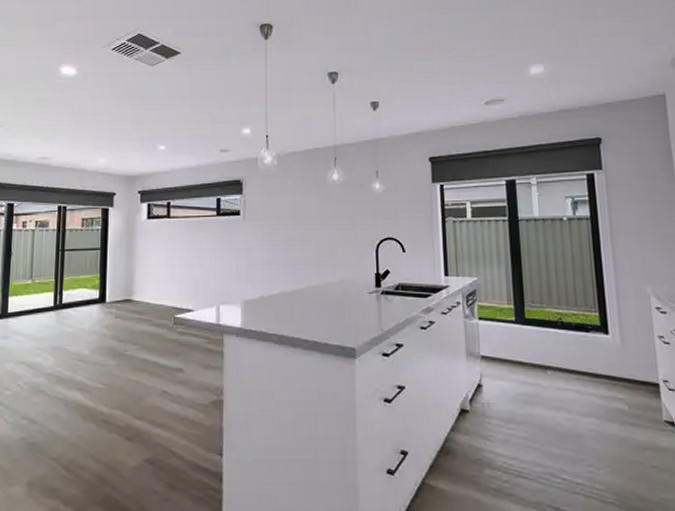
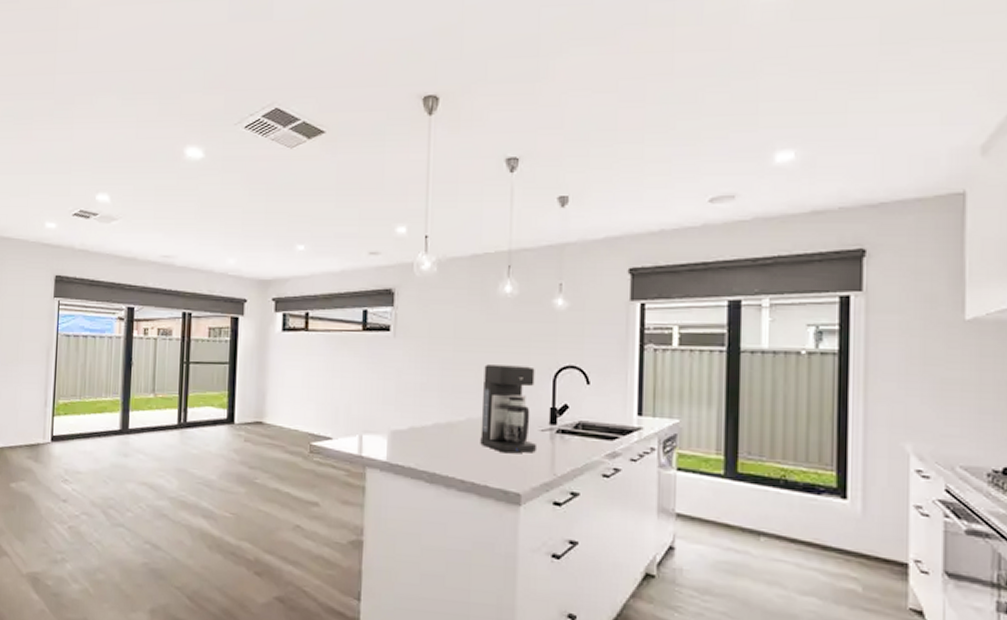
coffee maker: none [319,240,366,314] -> present [480,364,536,454]

